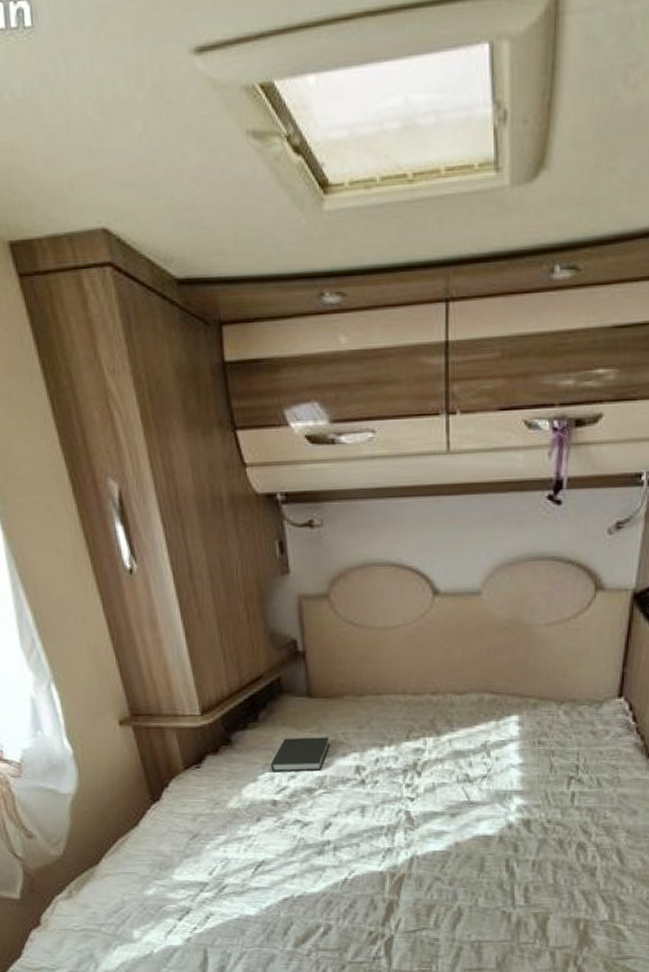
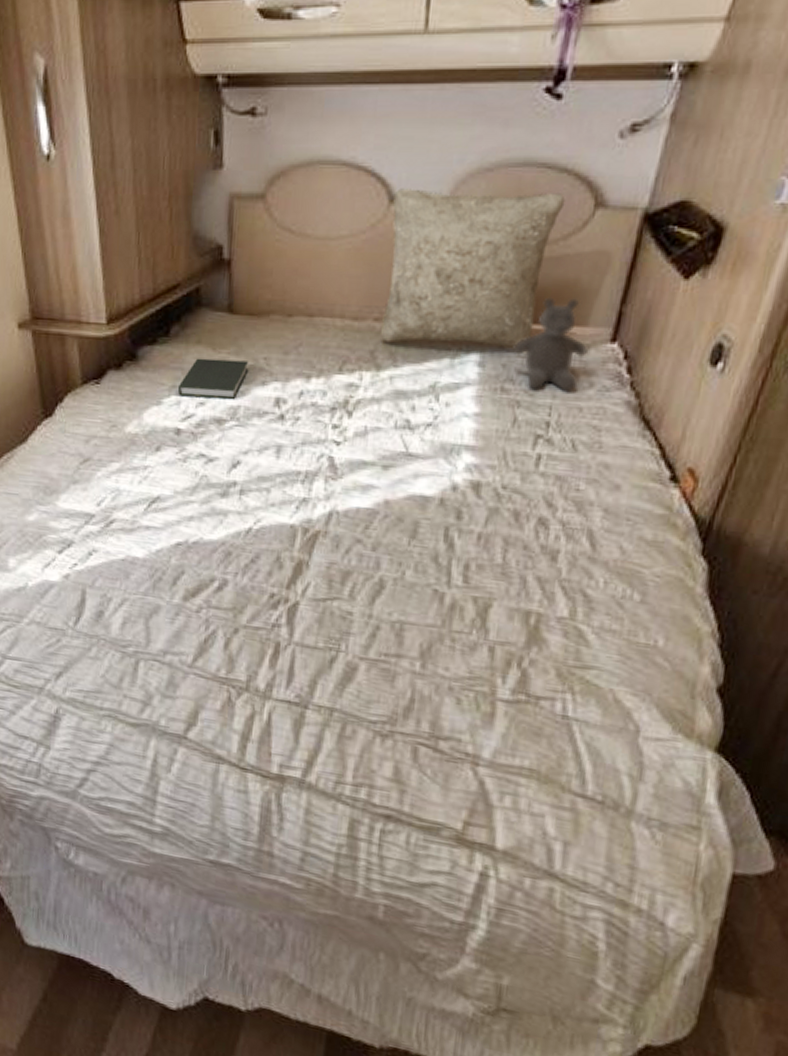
pillow: none [436,580,572,712] -> present [380,188,566,348]
stuffed bear: none [544,664,601,741] -> present [513,297,588,392]

